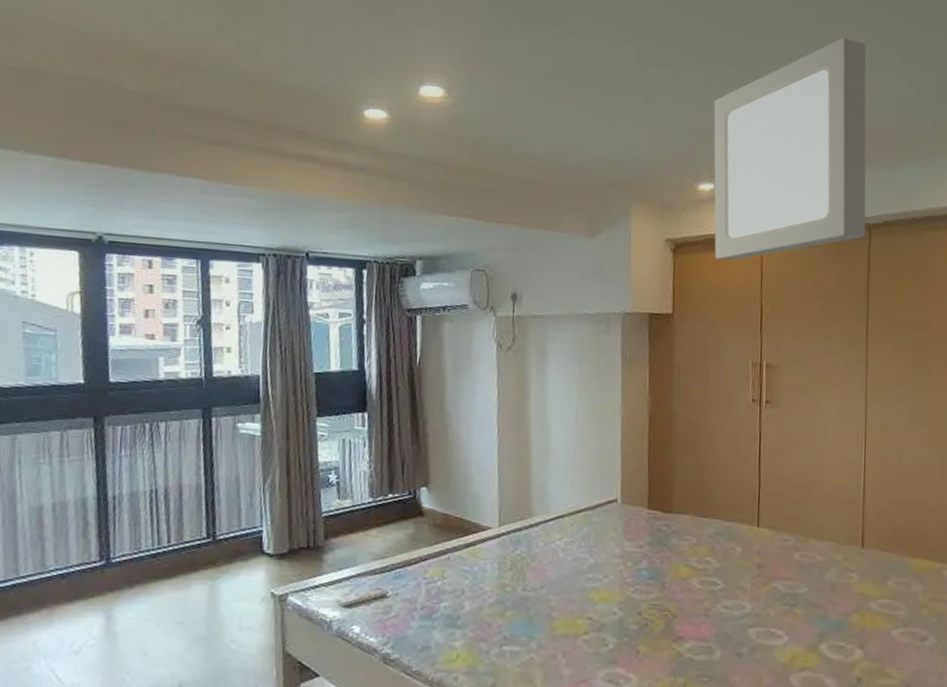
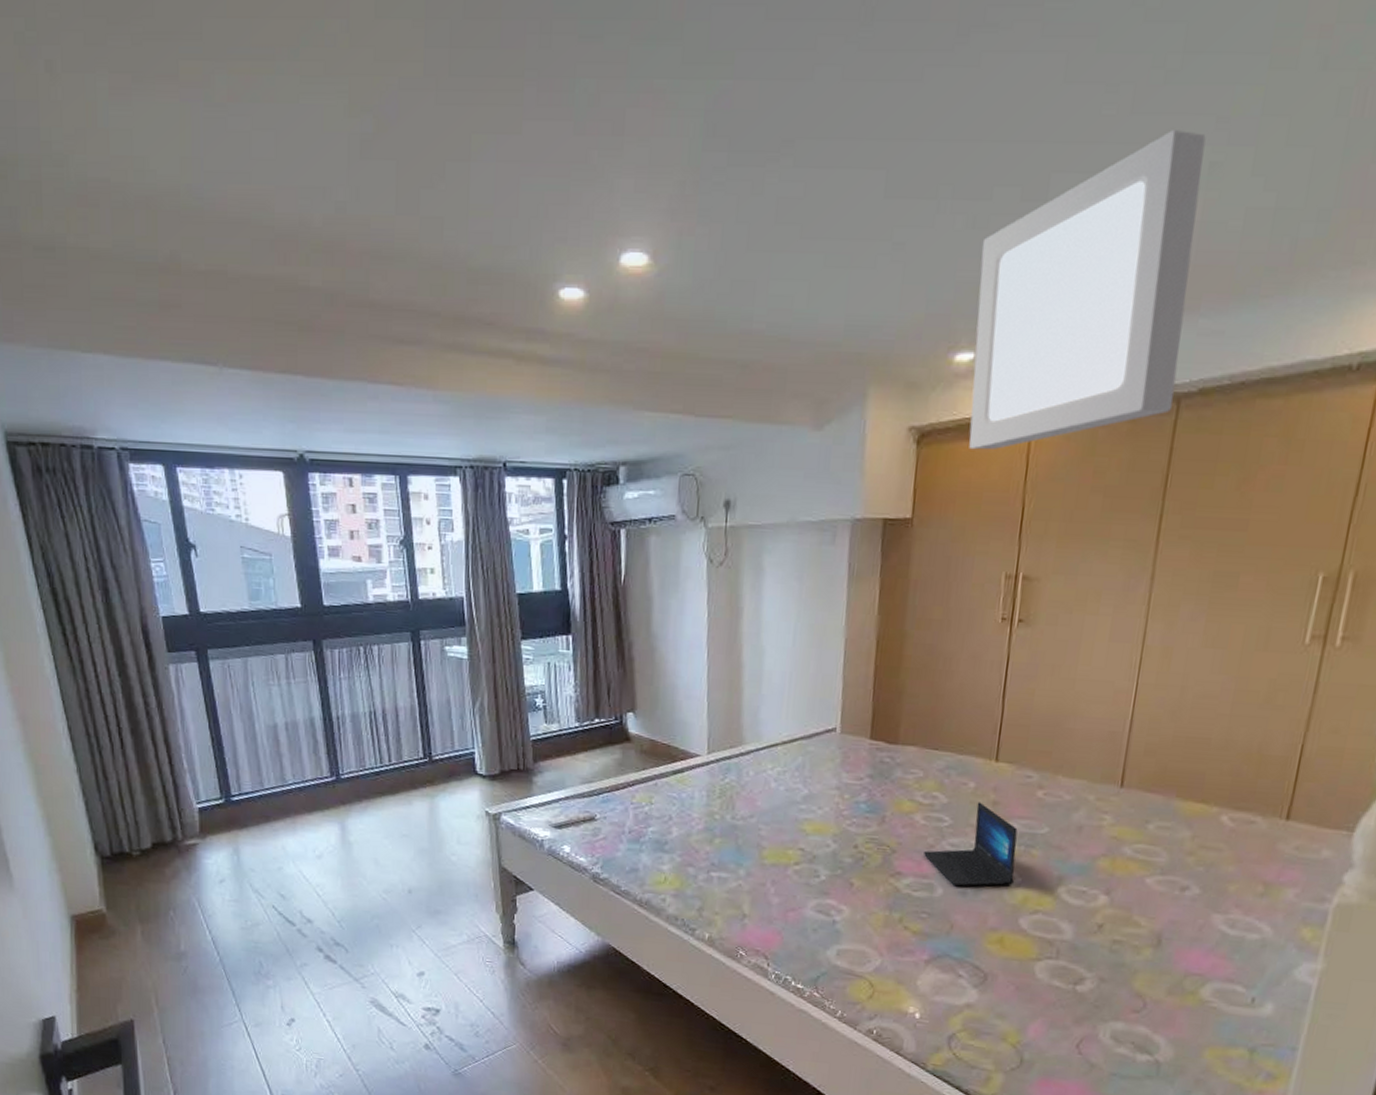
laptop: none [702,565,782,648] -> present [924,801,1018,887]

